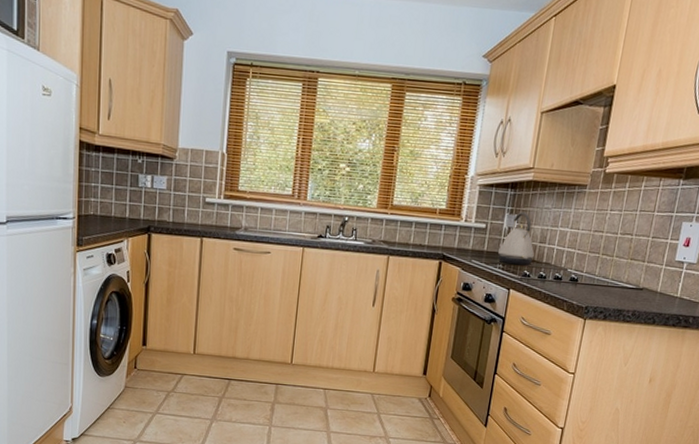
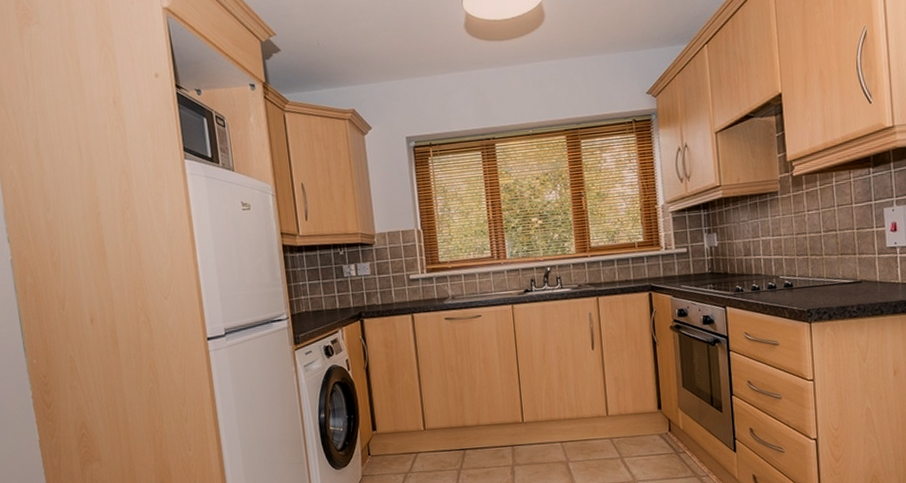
kettle: present [498,211,535,266] -> none [705,228,743,283]

